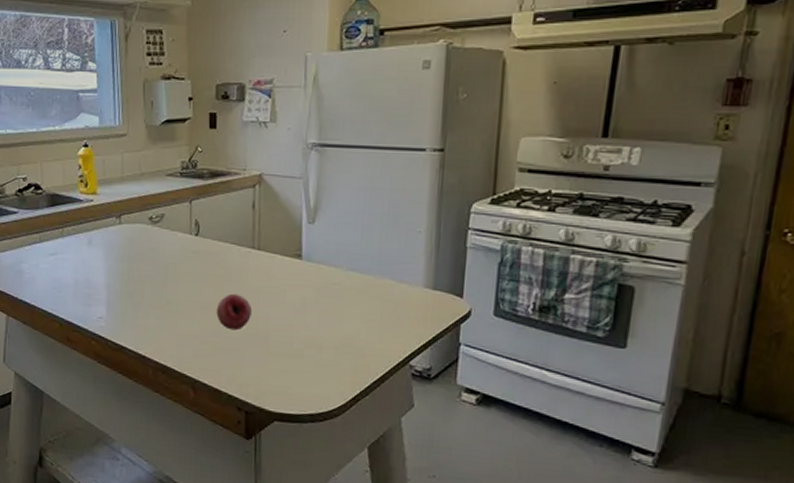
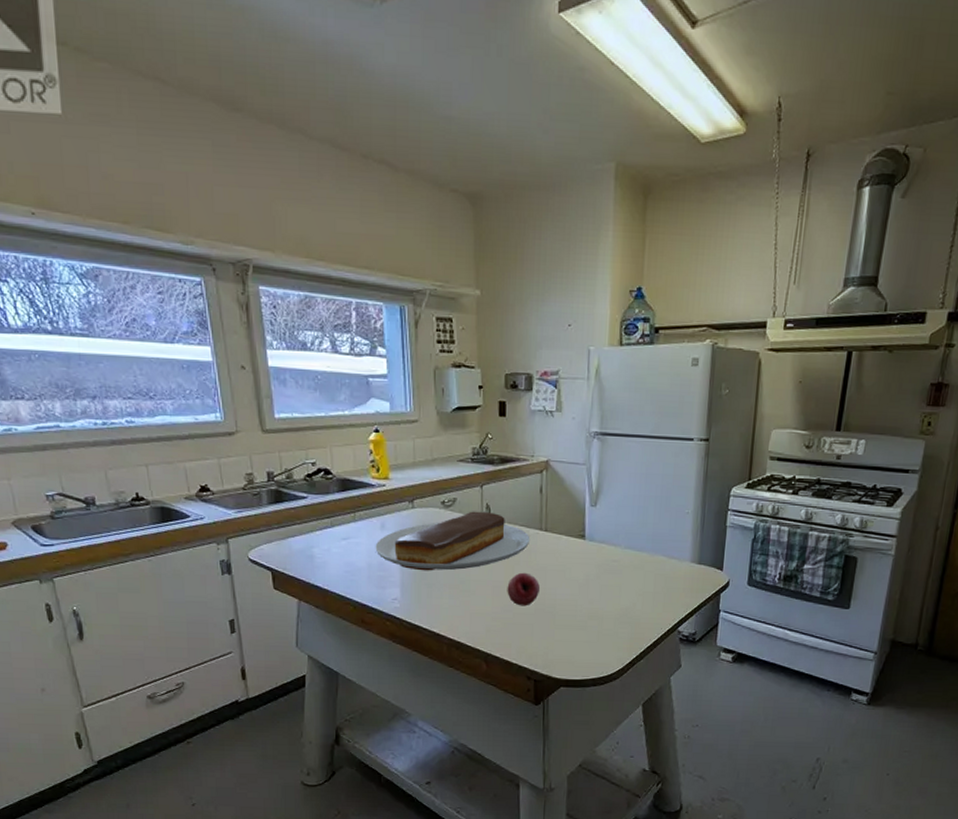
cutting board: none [82,227,242,290] -> present [375,511,531,571]

